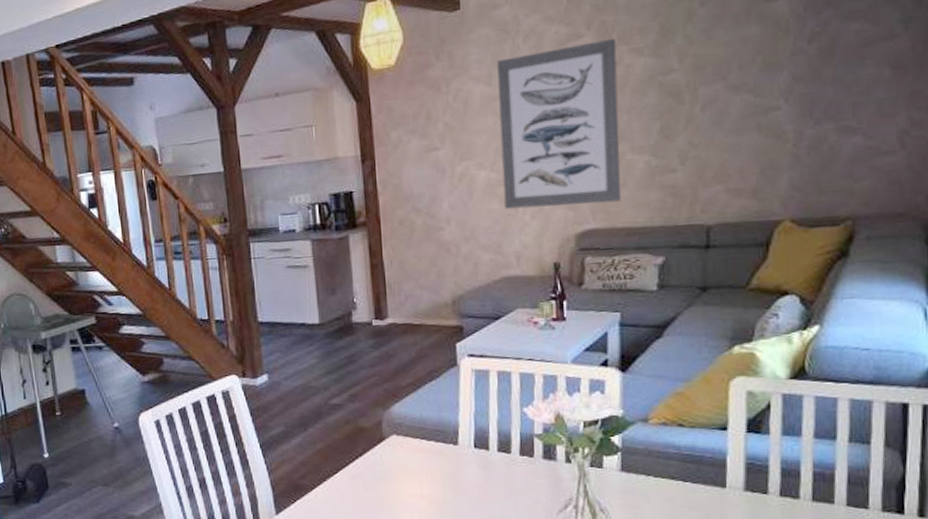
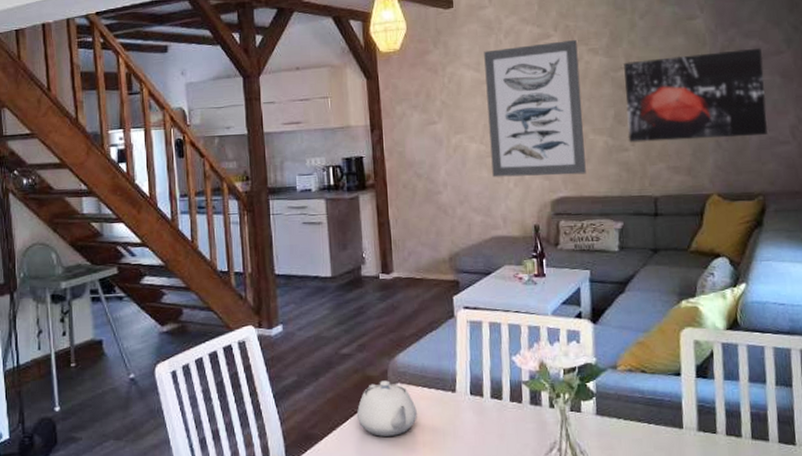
teapot: none [349,432,415,489] -> present [357,380,417,437]
wall art: none [676,32,868,162] -> present [624,47,768,143]

